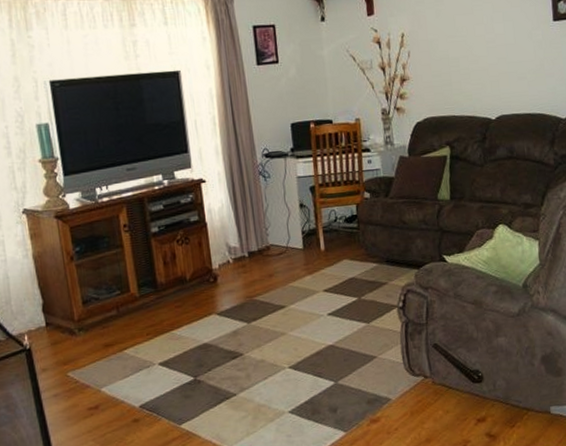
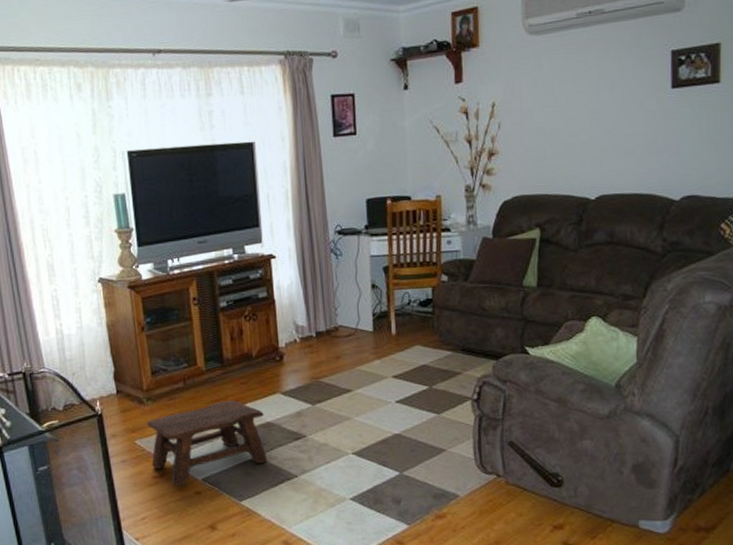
stool: none [79,324,205,416] -> present [146,400,267,487]

